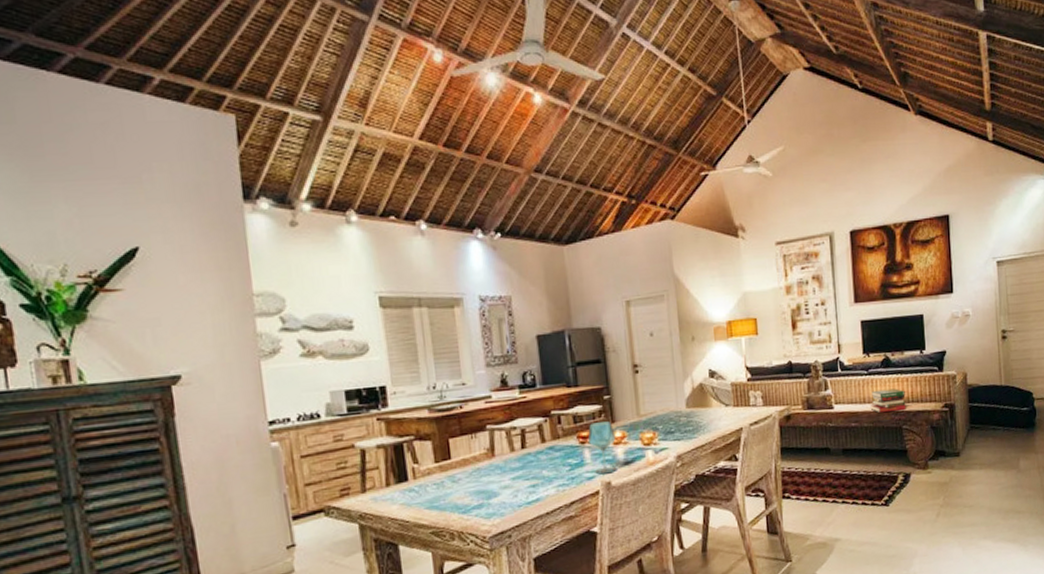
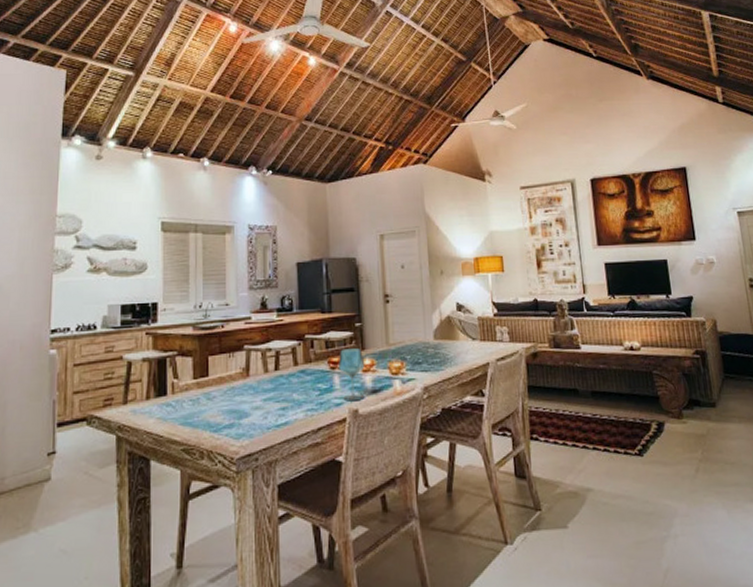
books: present [871,388,906,414] -> none [618,331,656,357]

